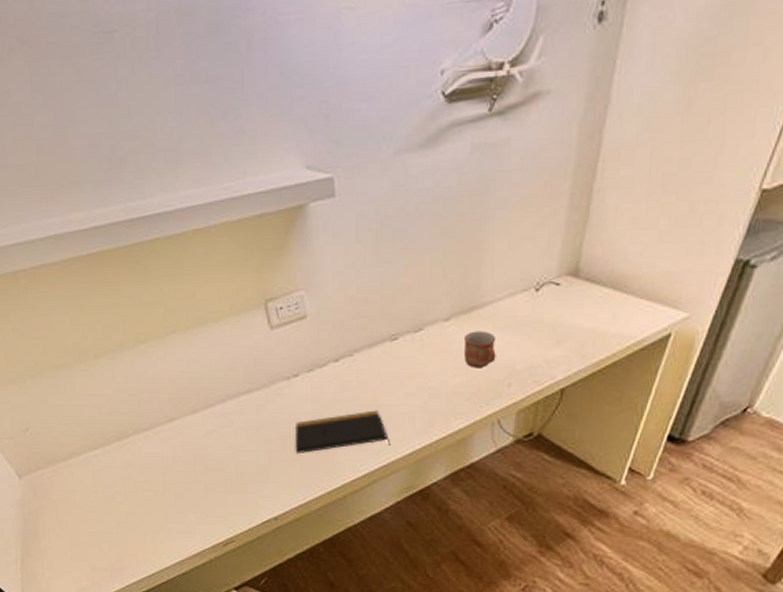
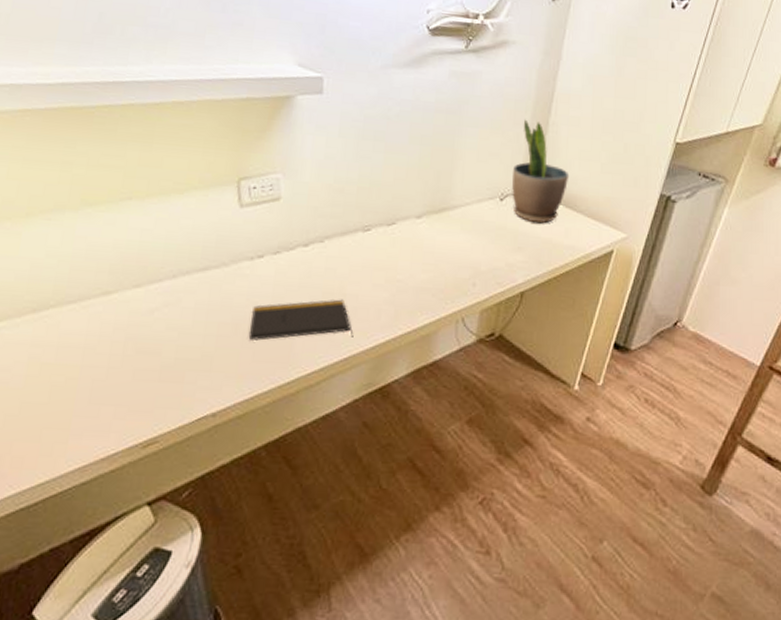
mug: present [464,331,496,369] -> none [433,230,464,266]
potted plant: none [549,190,619,312] -> present [512,119,570,224]

